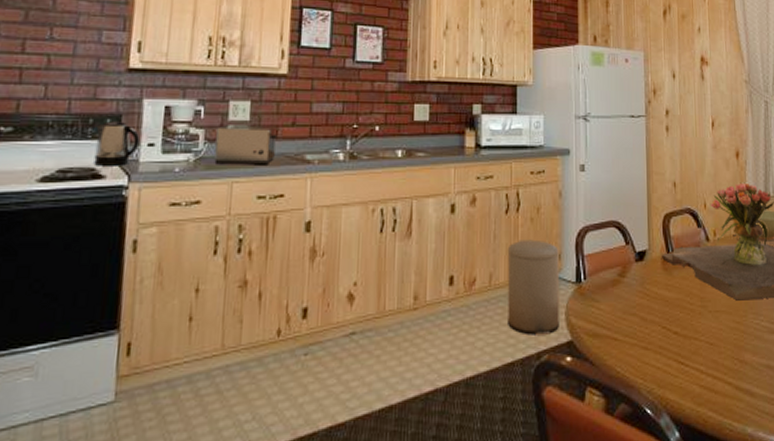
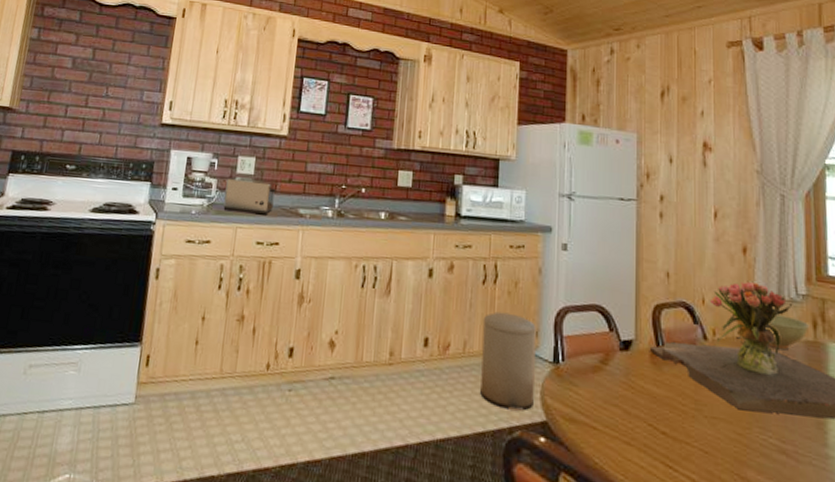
kettle: present [94,121,141,166] -> none [131,166,167,205]

